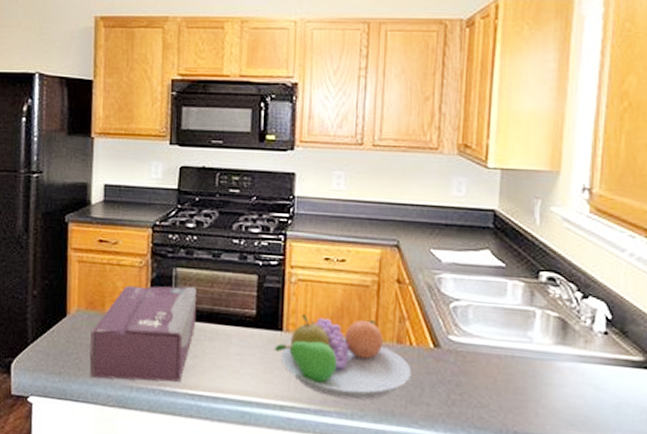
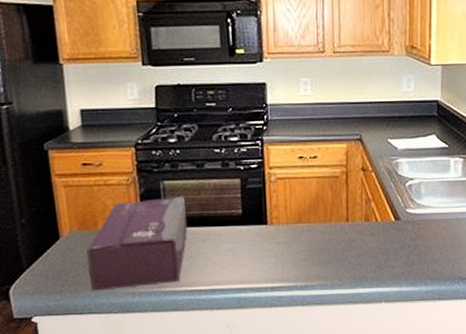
fruit bowl: present [274,314,412,400] -> none [261,205,379,274]

